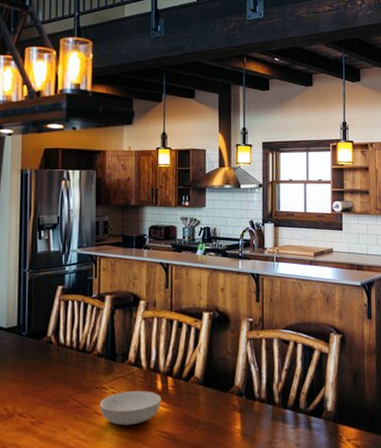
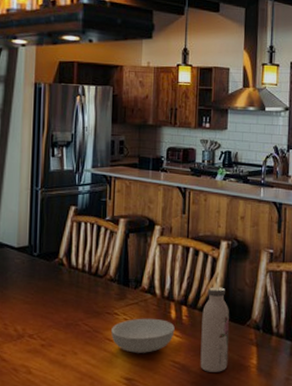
water bottle: none [186,357,214,440] -> present [200,287,230,372]

